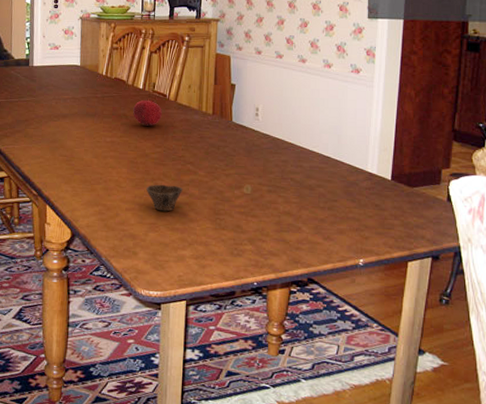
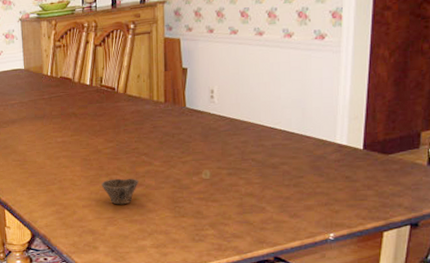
fruit: present [133,97,162,126] -> none [82,93,112,122]

